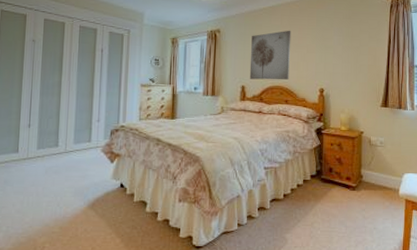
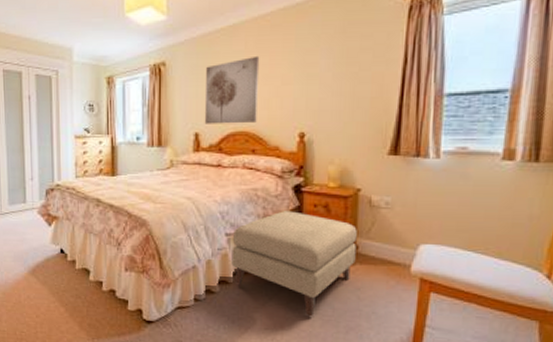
ottoman: none [269,149,362,235] -> present [231,211,357,317]

